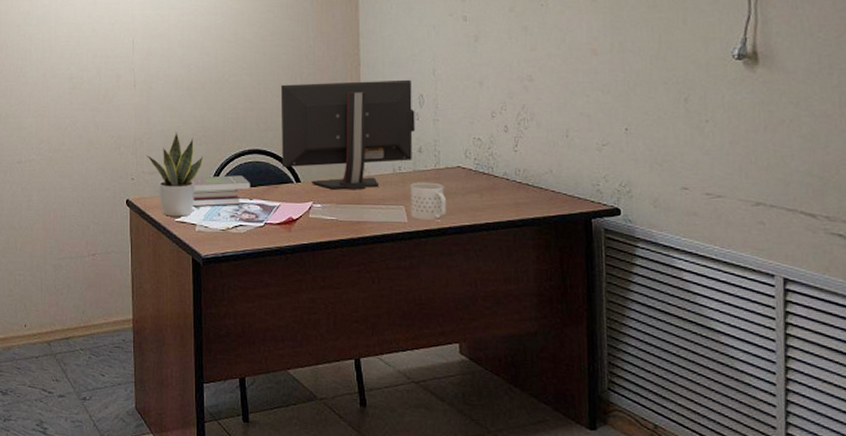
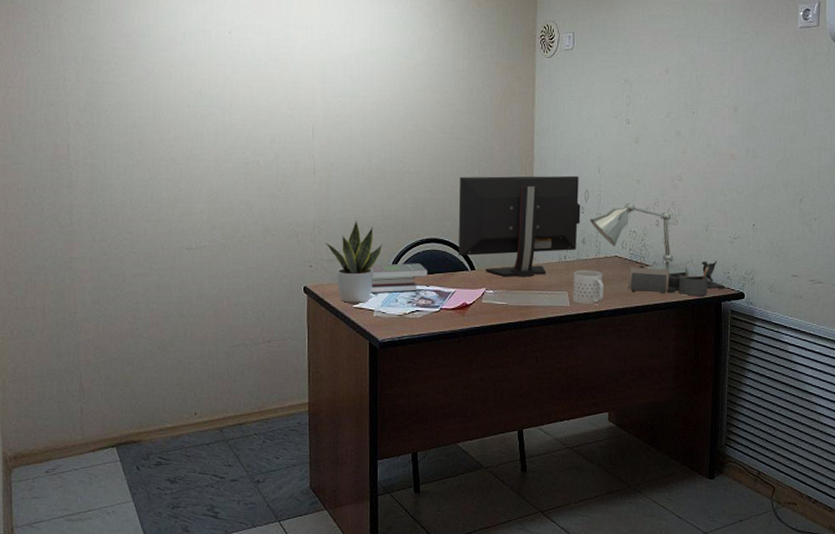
desk lamp: none [425,107,549,190] -> present [589,202,689,277]
desk organizer: none [474,171,596,212] -> present [628,261,726,296]

